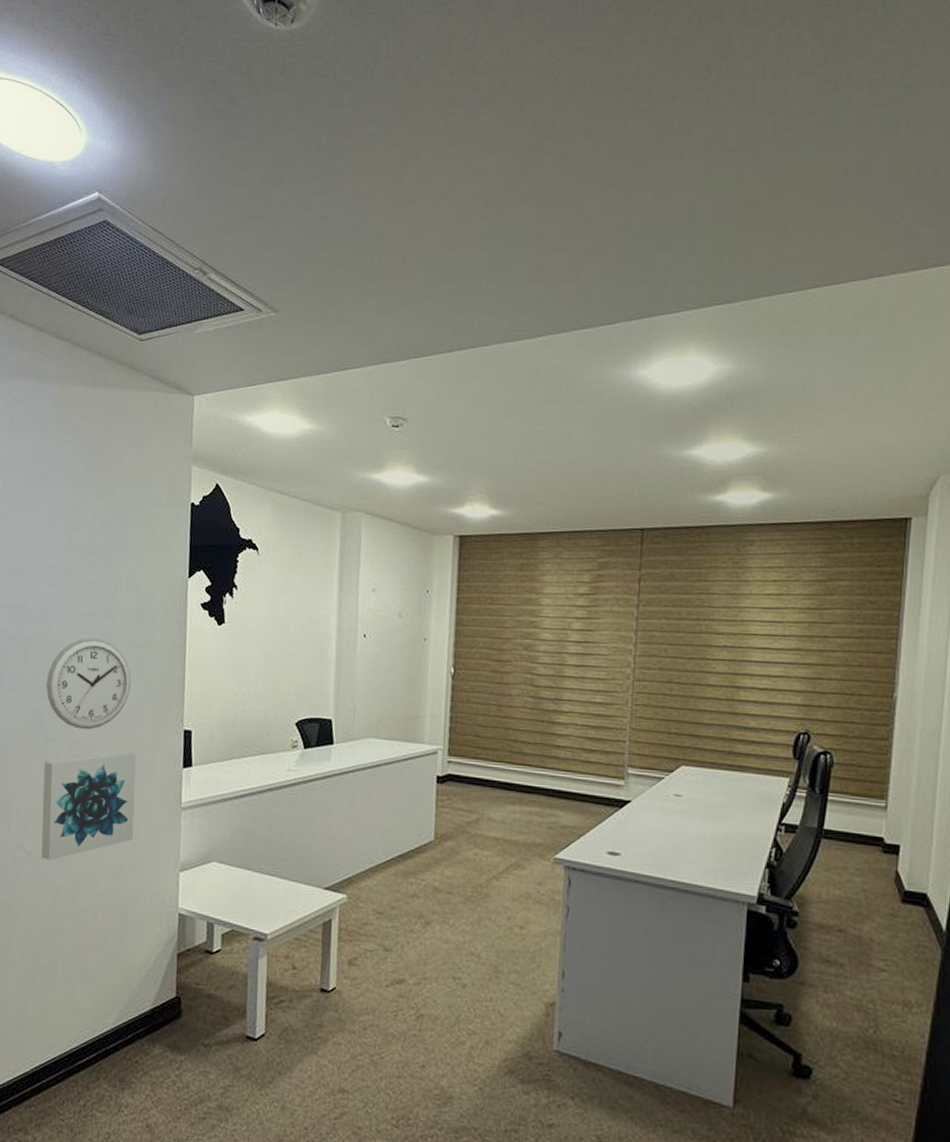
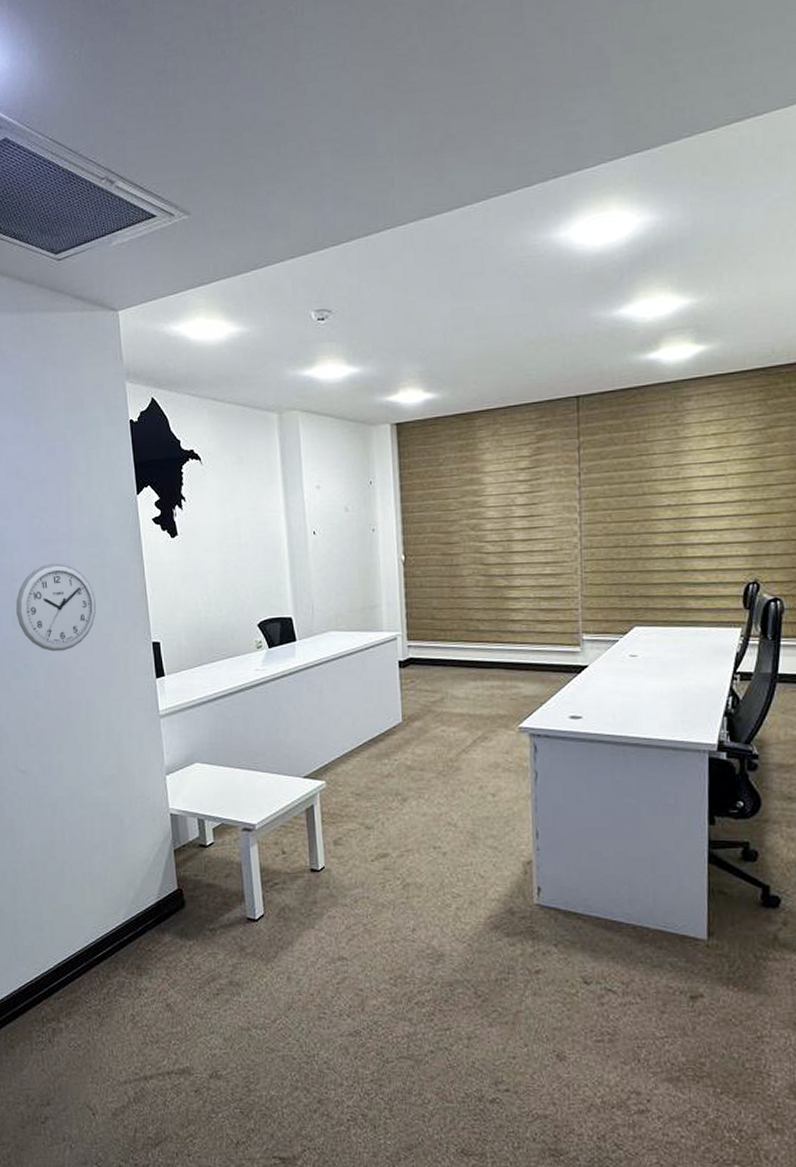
wall art: present [41,751,137,860] -> none [26,667,119,776]

